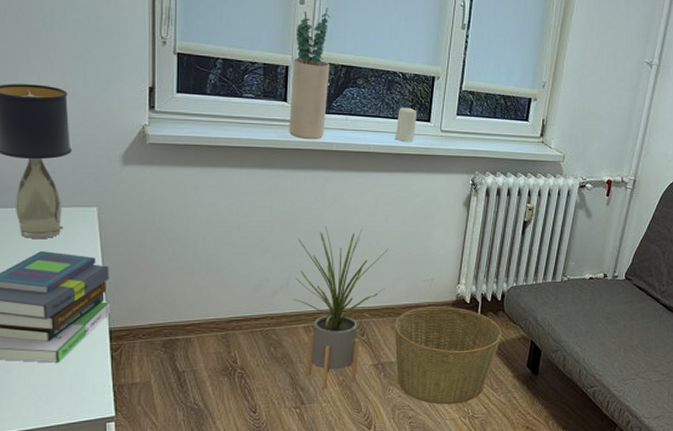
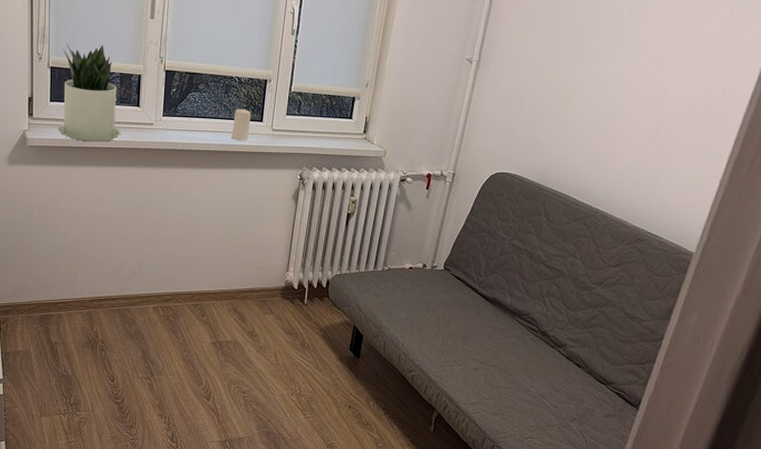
planter: none [185,26,264,140] -> present [57,43,120,142]
vase: present [289,8,331,140] -> none [141,21,177,140]
house plant: present [293,225,389,390] -> none [144,217,226,364]
basket: present [394,306,503,404] -> none [230,292,327,381]

